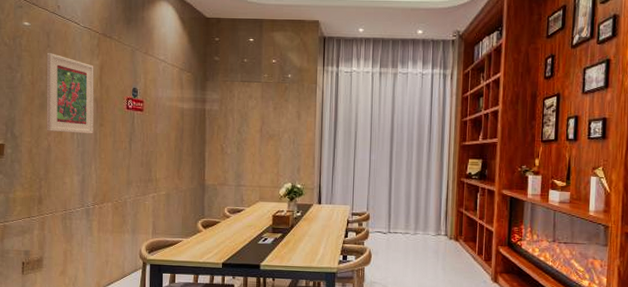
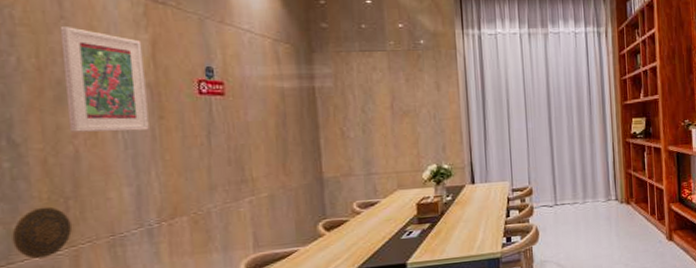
decorative plate: none [8,184,42,221] -> present [12,206,72,259]

